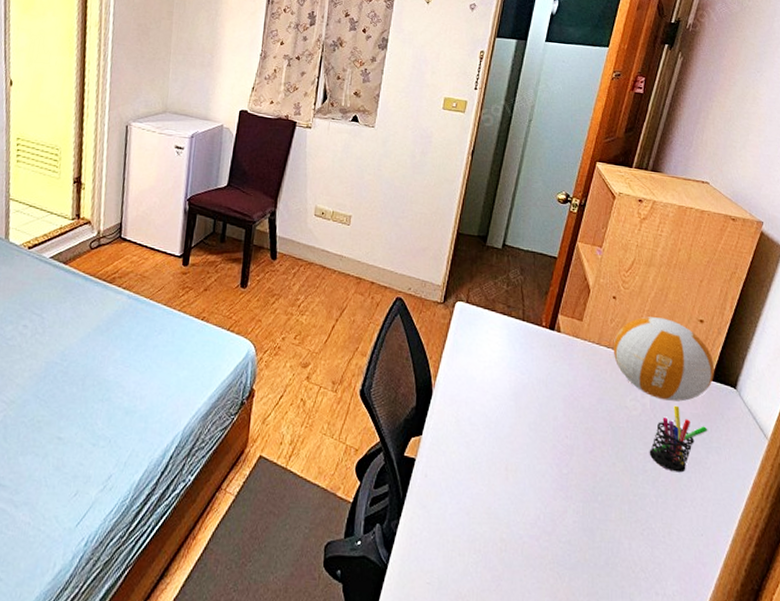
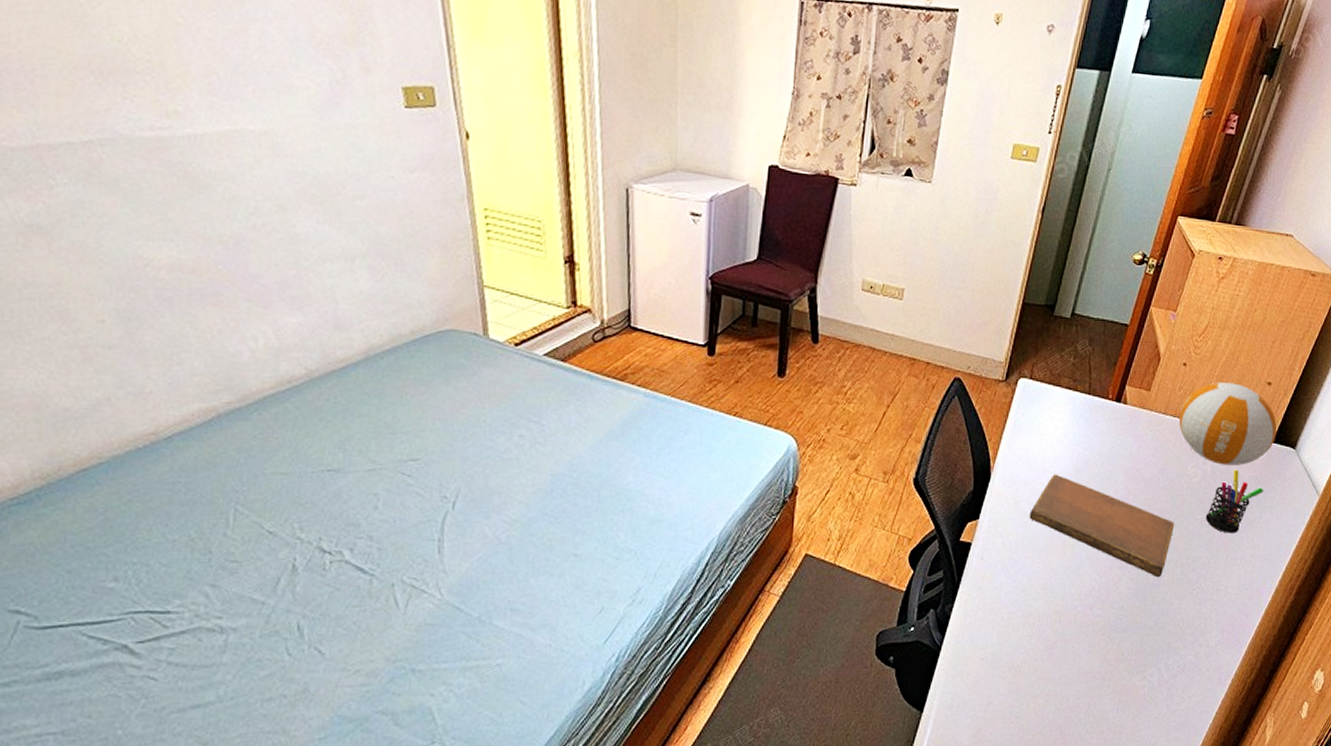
notebook: none [471,396,618,513] -> present [1029,474,1175,578]

